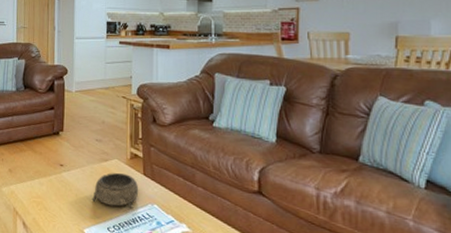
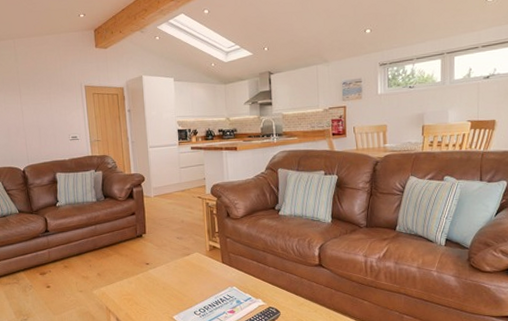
decorative bowl: present [91,172,139,209] -> none [177,263,219,293]

